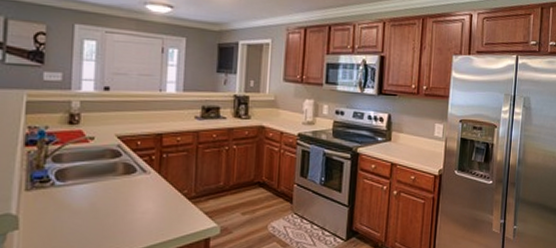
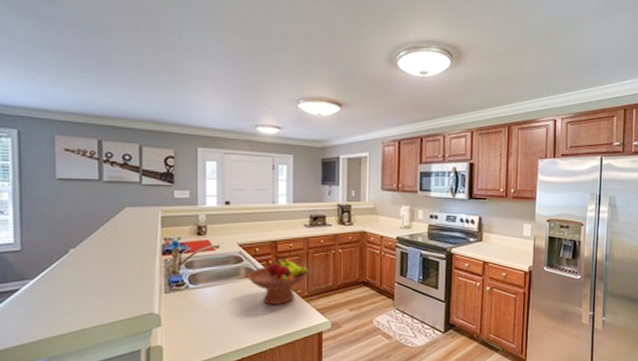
fruit bowl: none [125,152,198,208] -> present [246,257,309,306]

